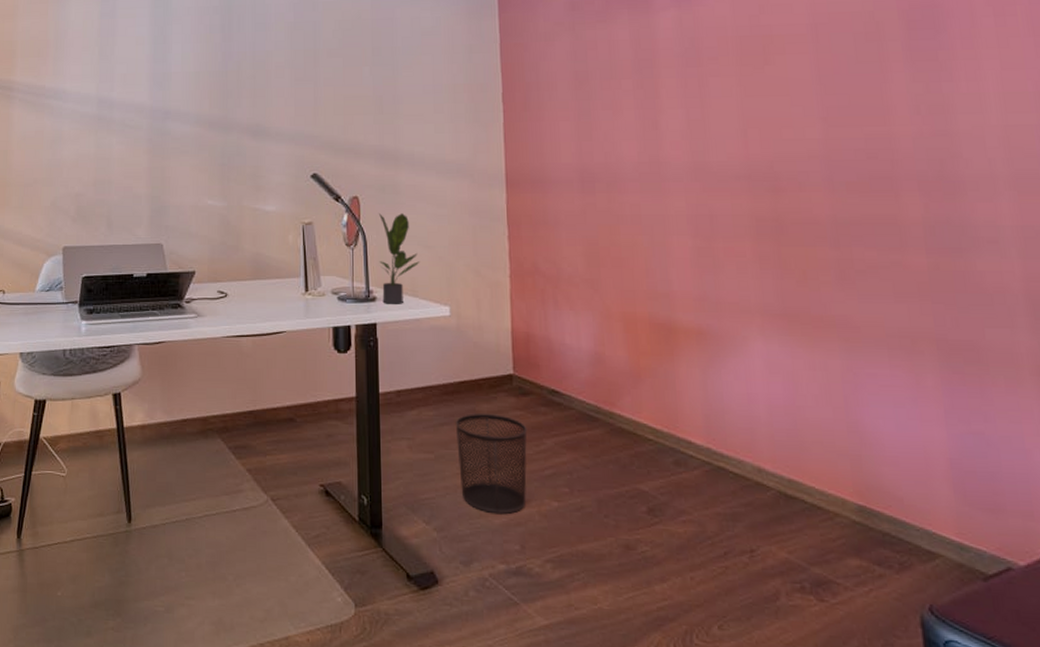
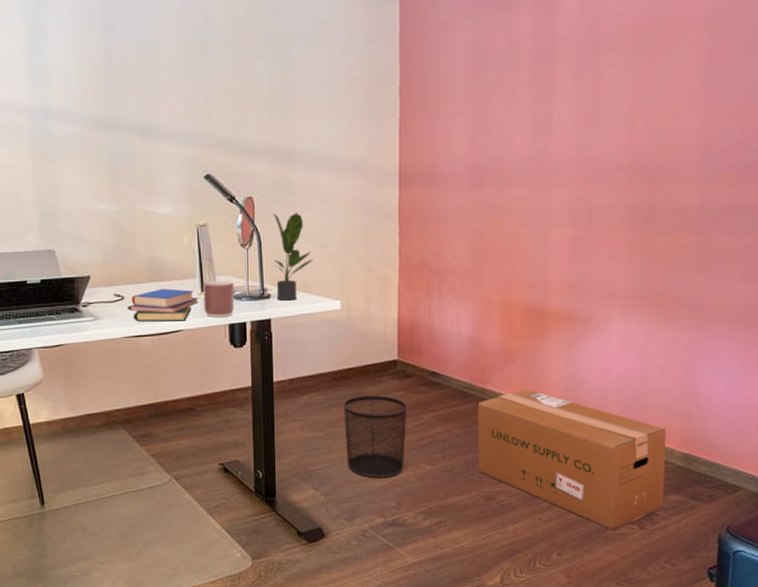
book: none [230,287,303,322] -> present [127,288,200,322]
mug: none [307,281,339,319] -> present [203,281,235,317]
box: none [606,415,844,600] -> present [477,389,666,530]

